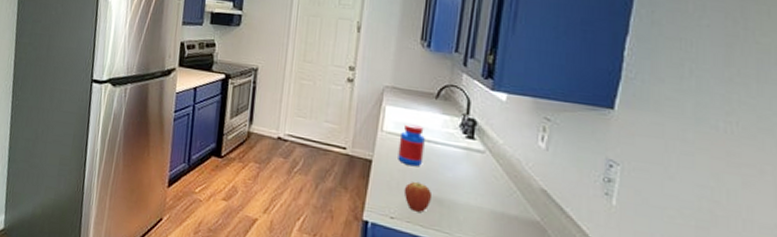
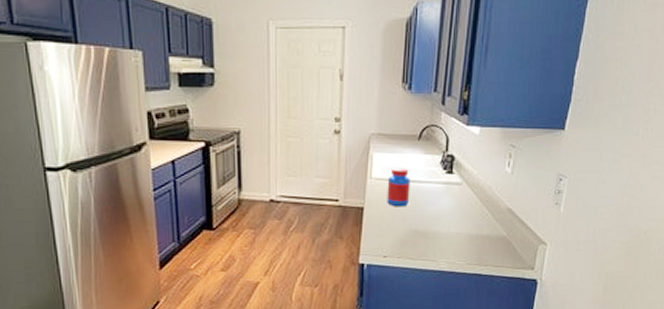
fruit: present [403,181,433,212] -> none [394,220,419,247]

